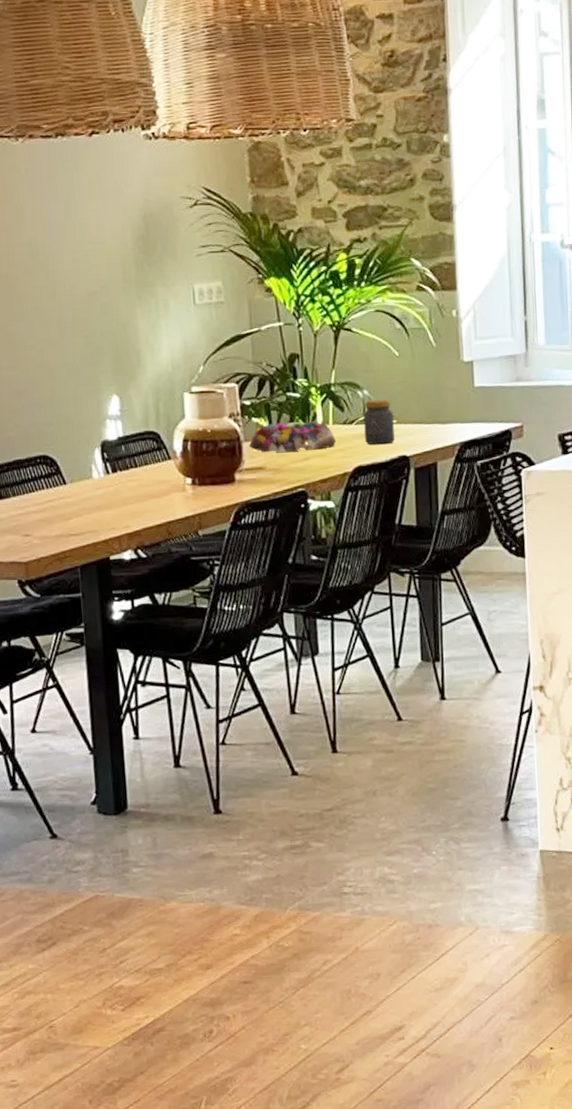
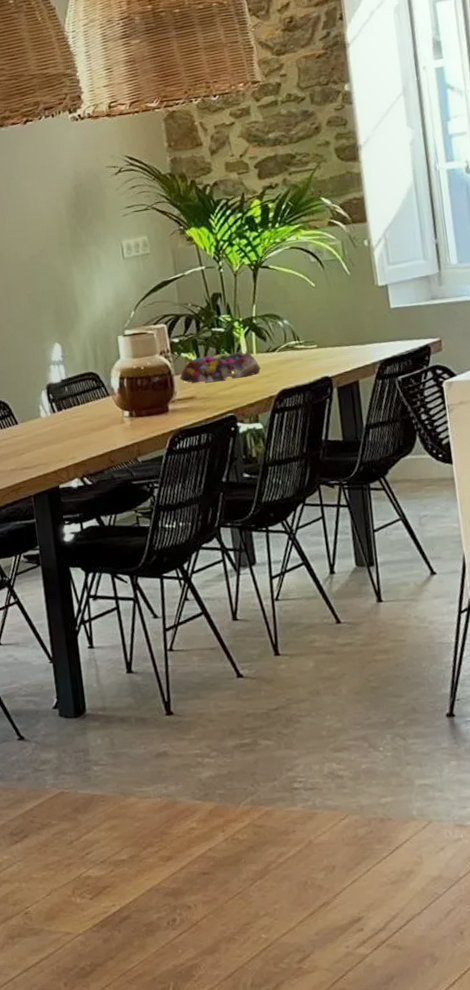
jar: present [363,399,395,445] -> none [285,326,316,369]

